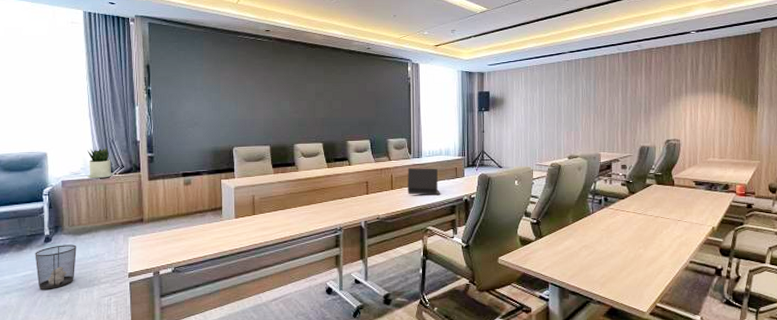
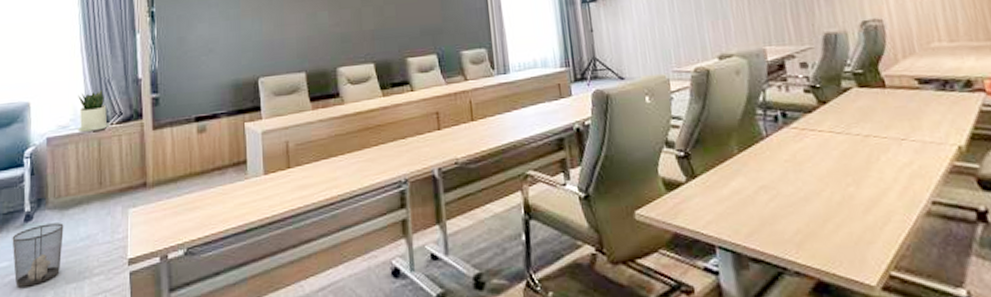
laptop: present [407,168,440,195] -> none [491,87,540,127]

